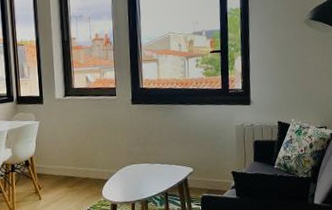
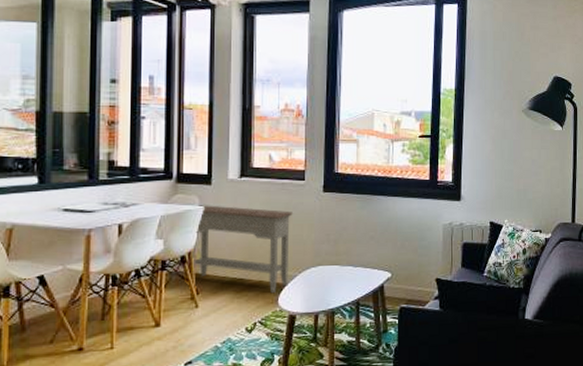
console table: none [32,120,109,188] -> present [191,205,293,294]

